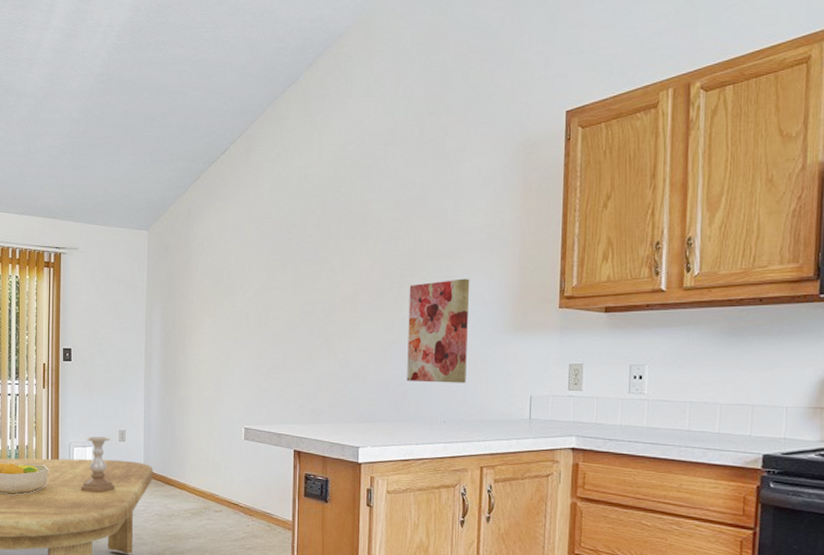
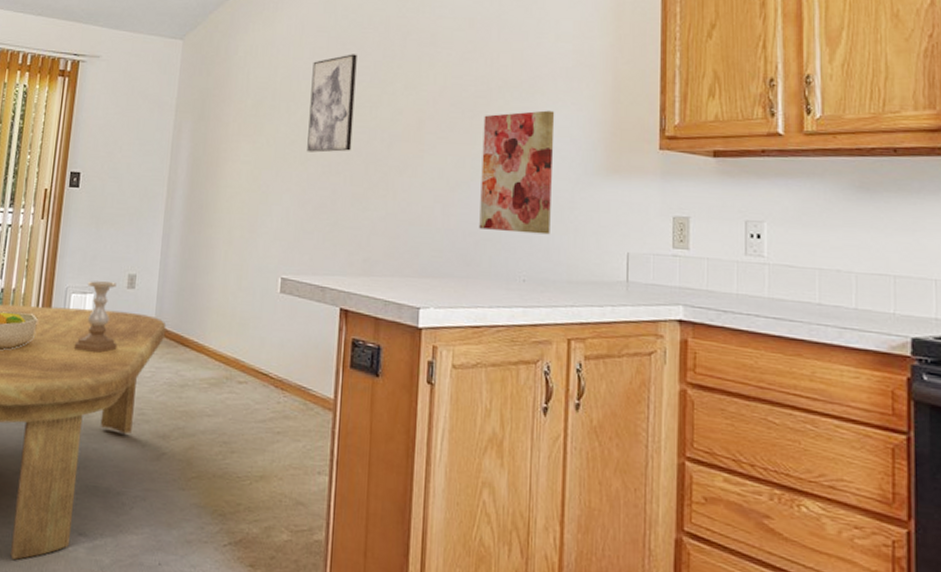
wall art: none [260,236,299,323] -> present [307,54,357,153]

